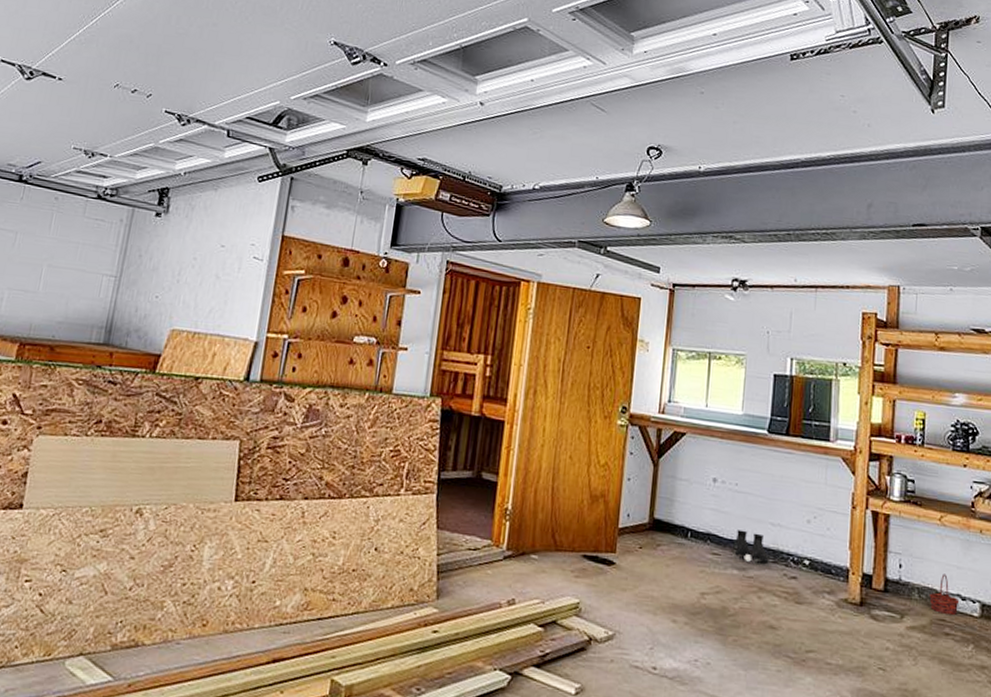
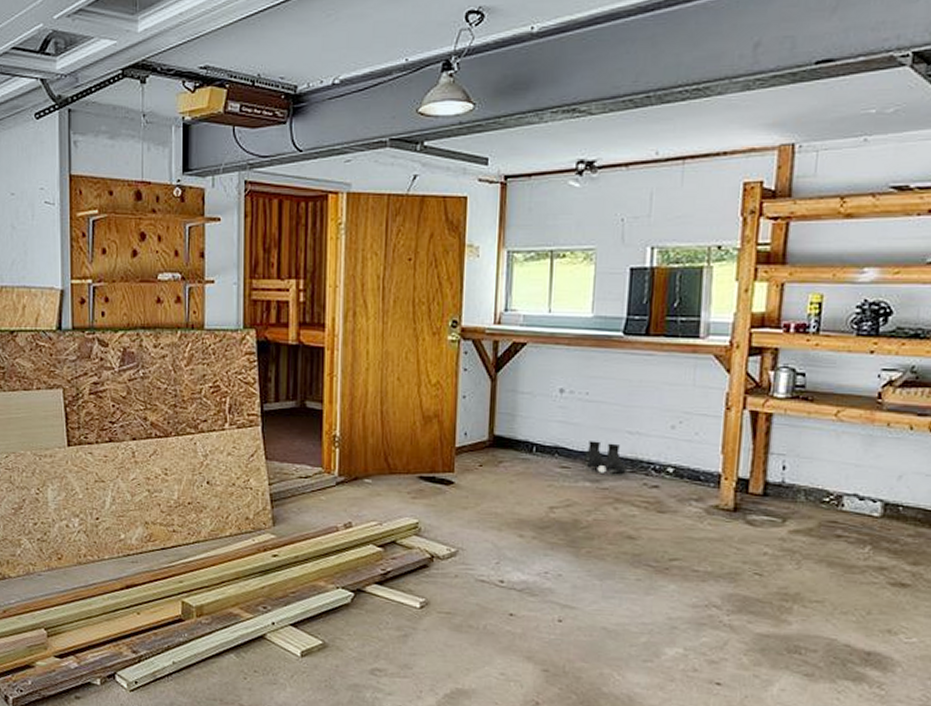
basket: present [929,573,960,615] -> none [818,473,857,516]

